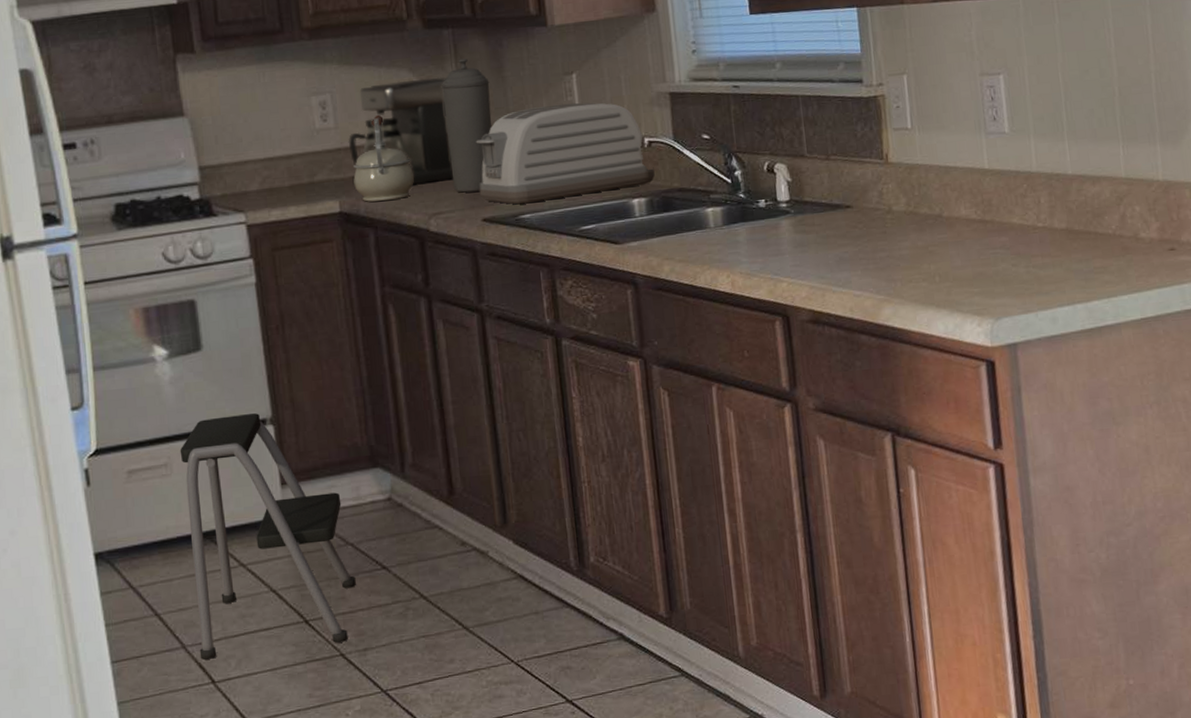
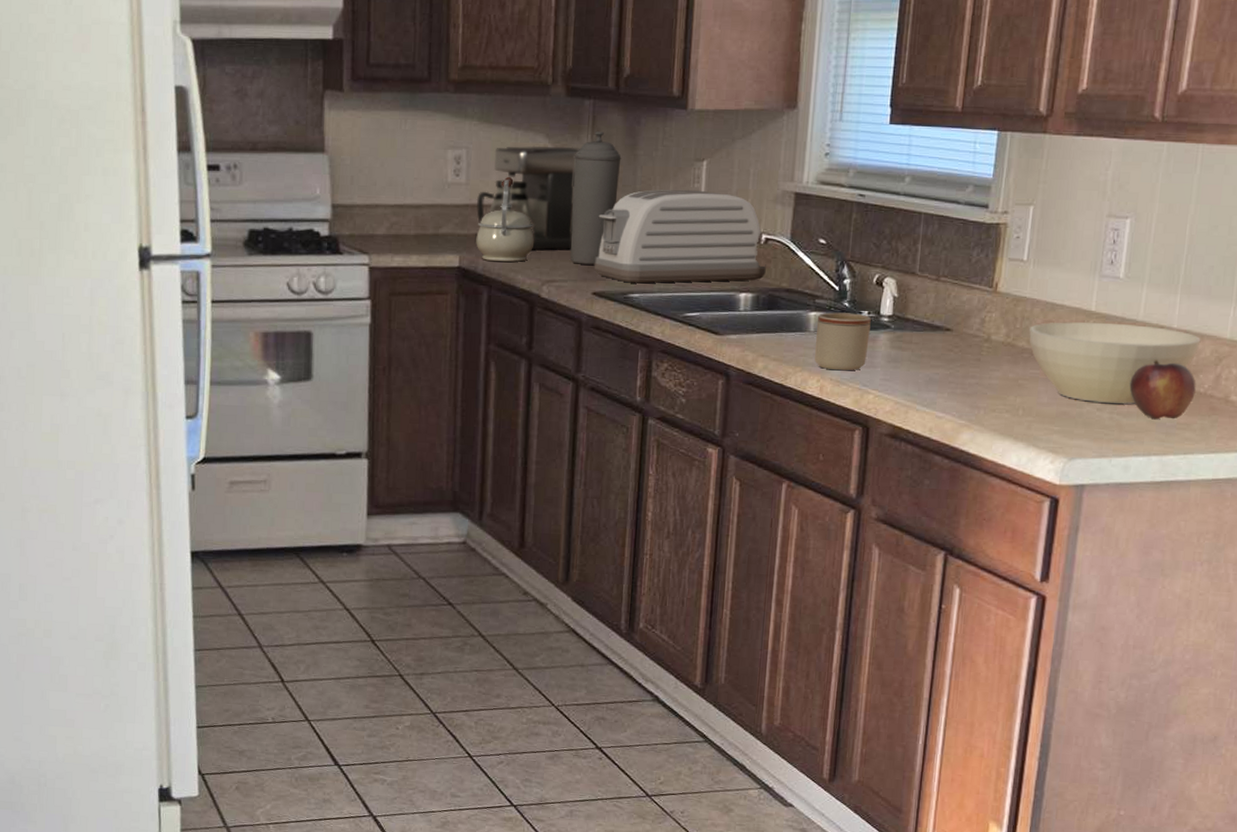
step stool: present [179,413,356,660] -> none [273,444,423,665]
mug: none [715,203,773,264] -> present [814,312,871,371]
bowl: none [928,175,1098,259] -> present [1029,322,1201,404]
fruit: none [1038,207,1105,268] -> present [1129,359,1196,420]

